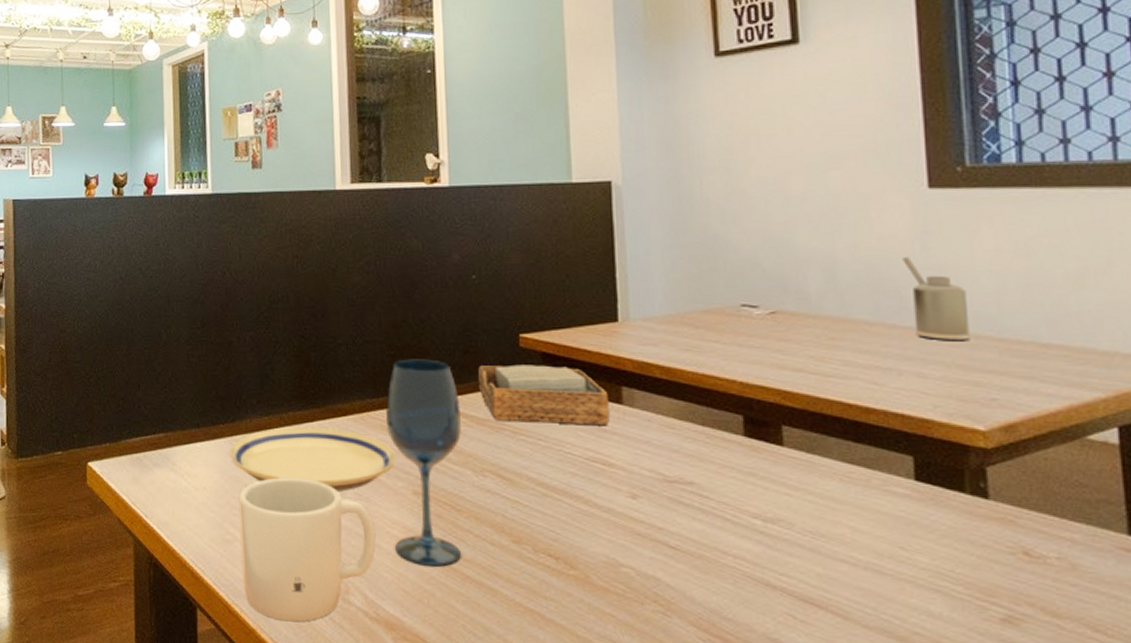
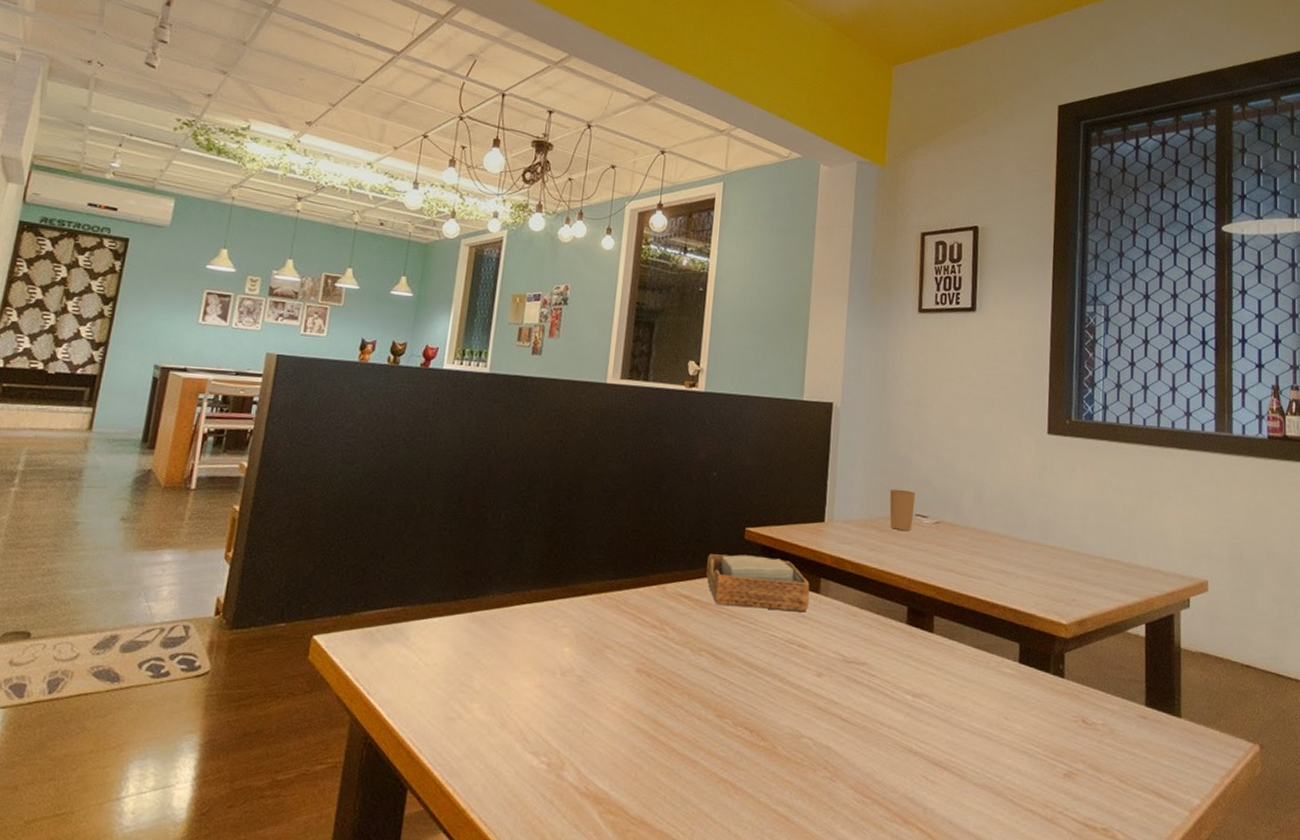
plate: present [229,426,396,491] -> none [466,604,626,669]
mug: present [238,477,376,623] -> none [460,654,597,800]
wineglass: present [386,359,461,567] -> none [613,544,688,741]
cup: none [701,276,739,325] -> present [889,488,916,530]
soap dispenser: present [902,256,970,342] -> none [1026,485,1064,554]

